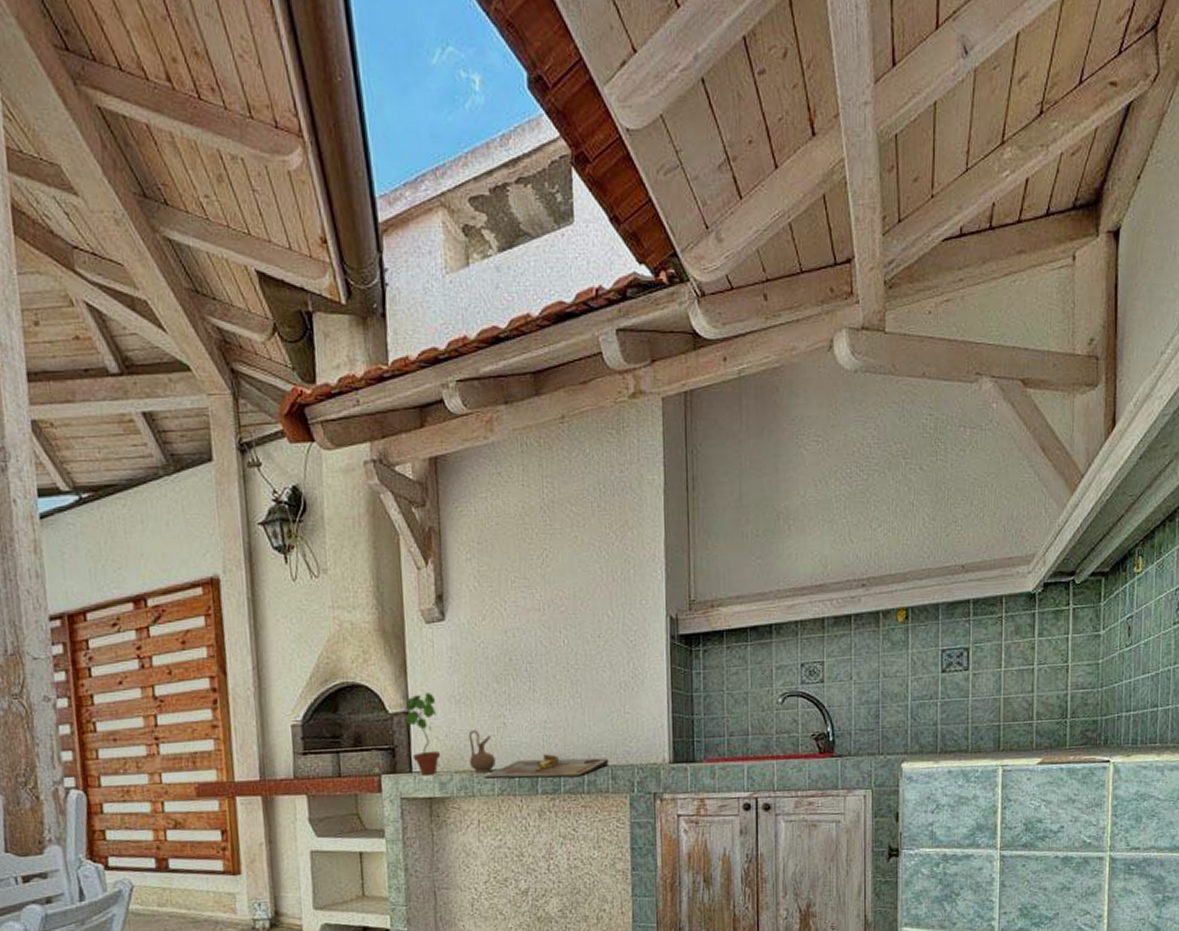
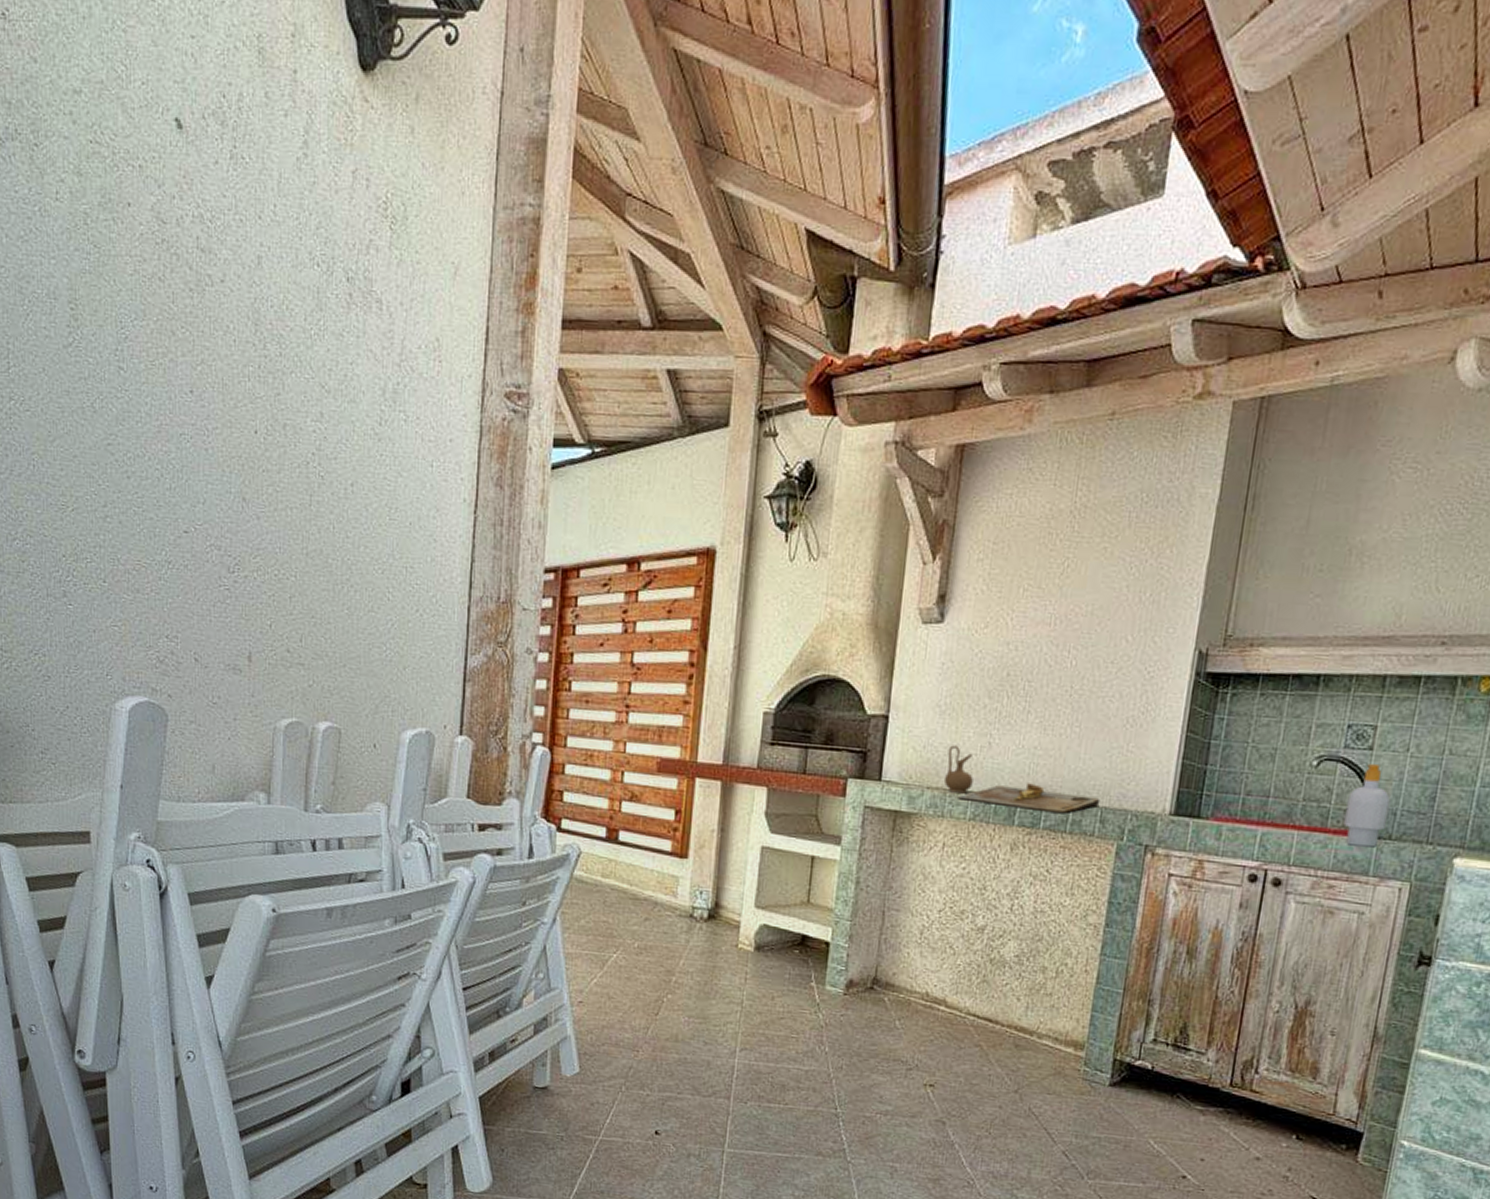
potted plant: present [405,693,441,775] -> none [883,698,919,787]
soap bottle: none [811,694,844,767] -> present [1344,764,1390,849]

